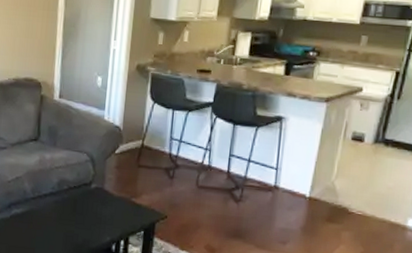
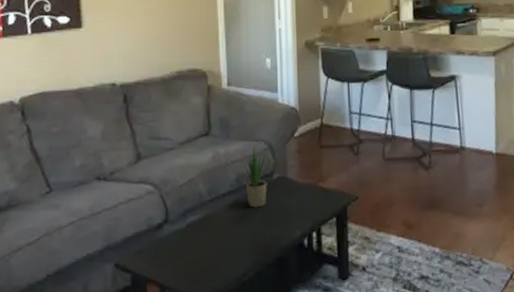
potted plant: none [65,156,86,211] -> present [243,146,267,208]

